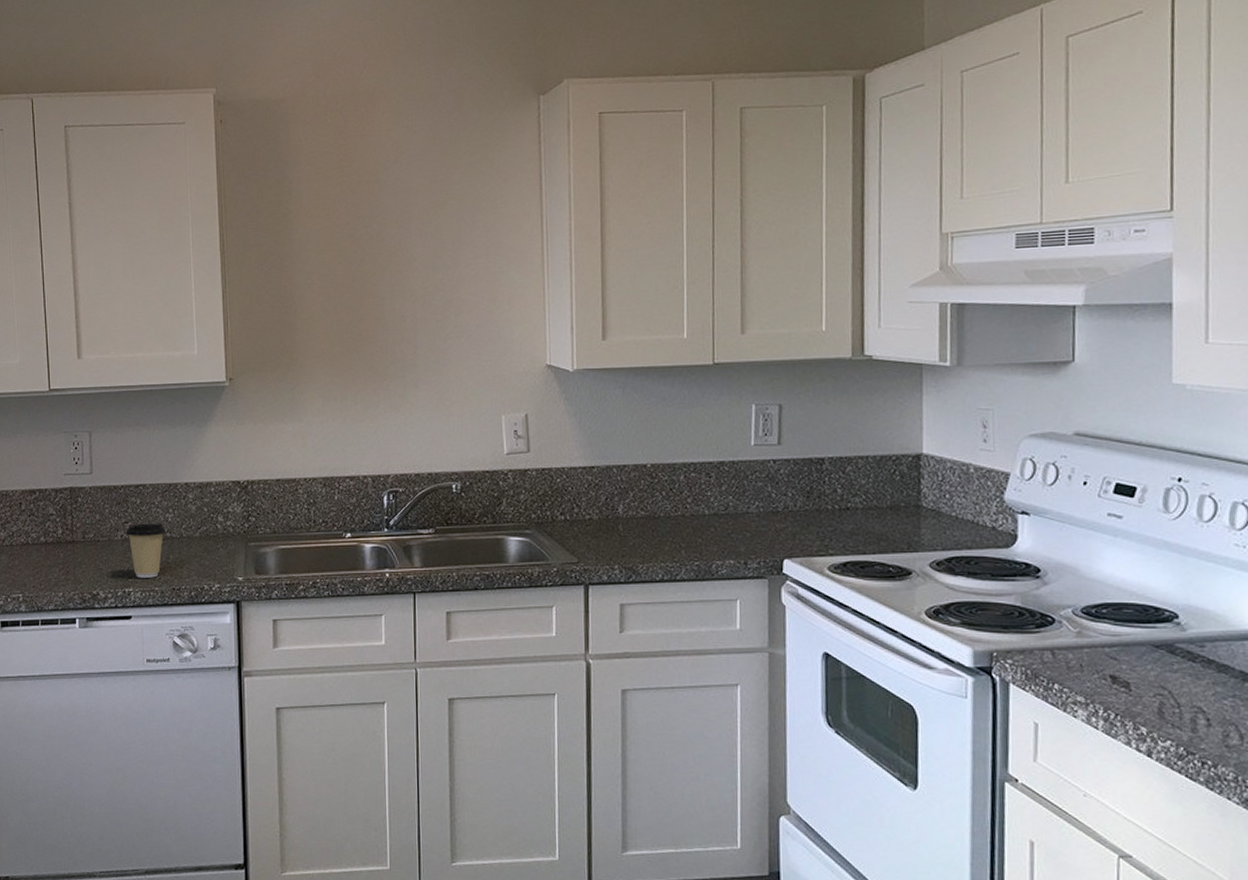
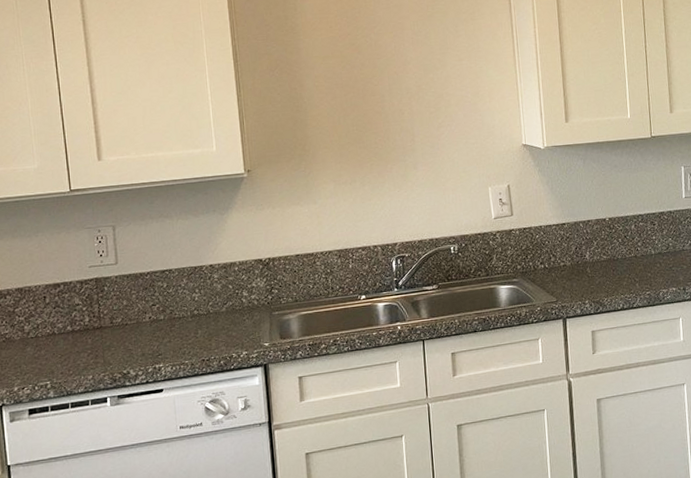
coffee cup: present [125,523,166,578] -> none [153,302,193,354]

